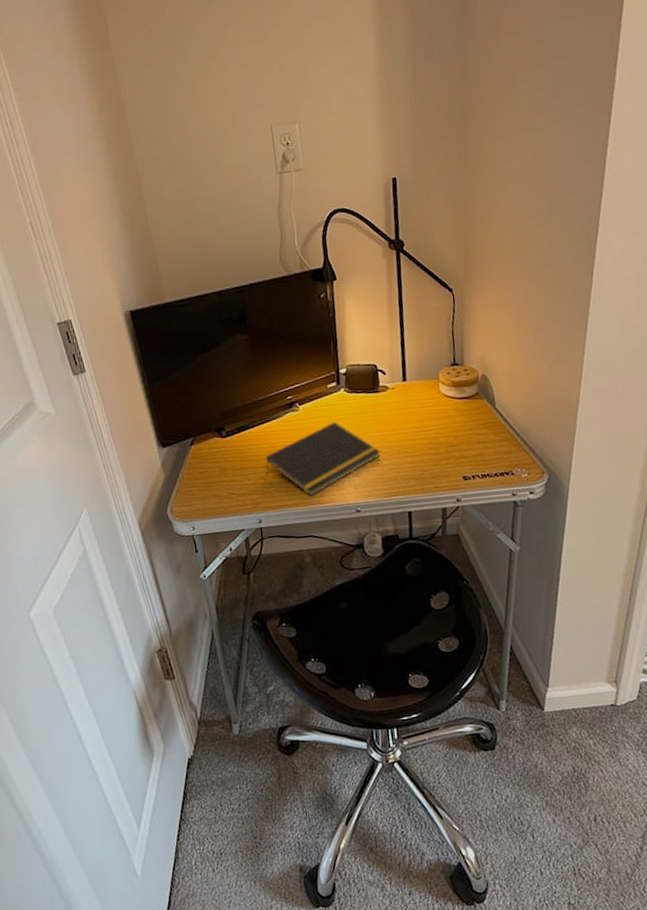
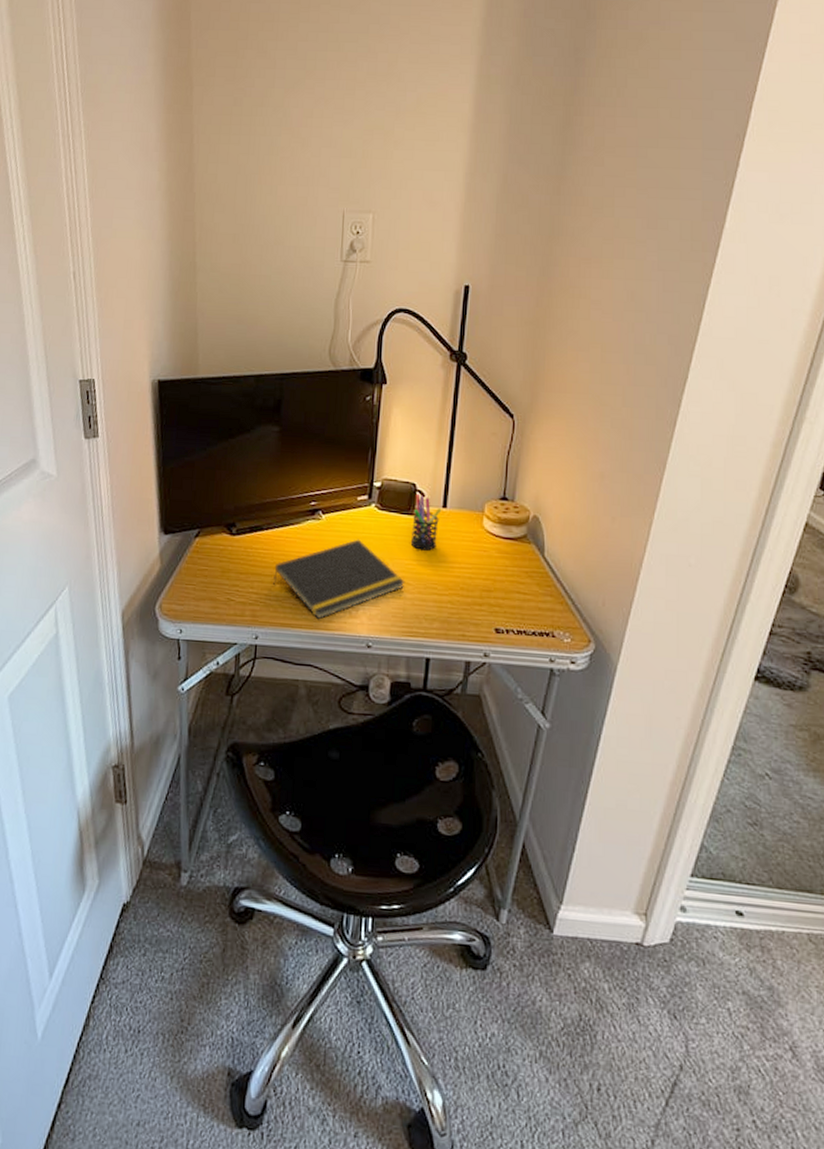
pen holder: none [377,373,403,422] -> present [410,493,442,551]

